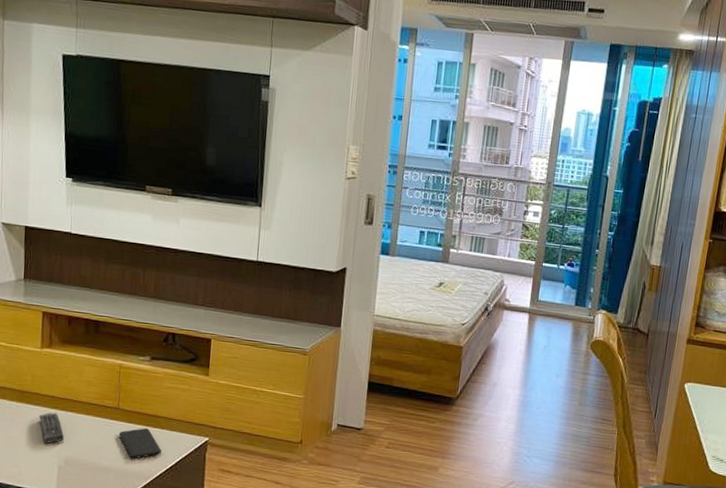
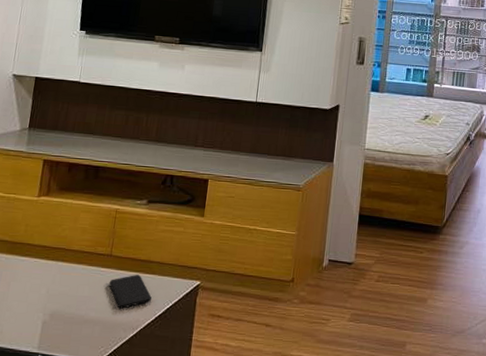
remote control: present [39,412,65,443] -> none [28,263,53,297]

